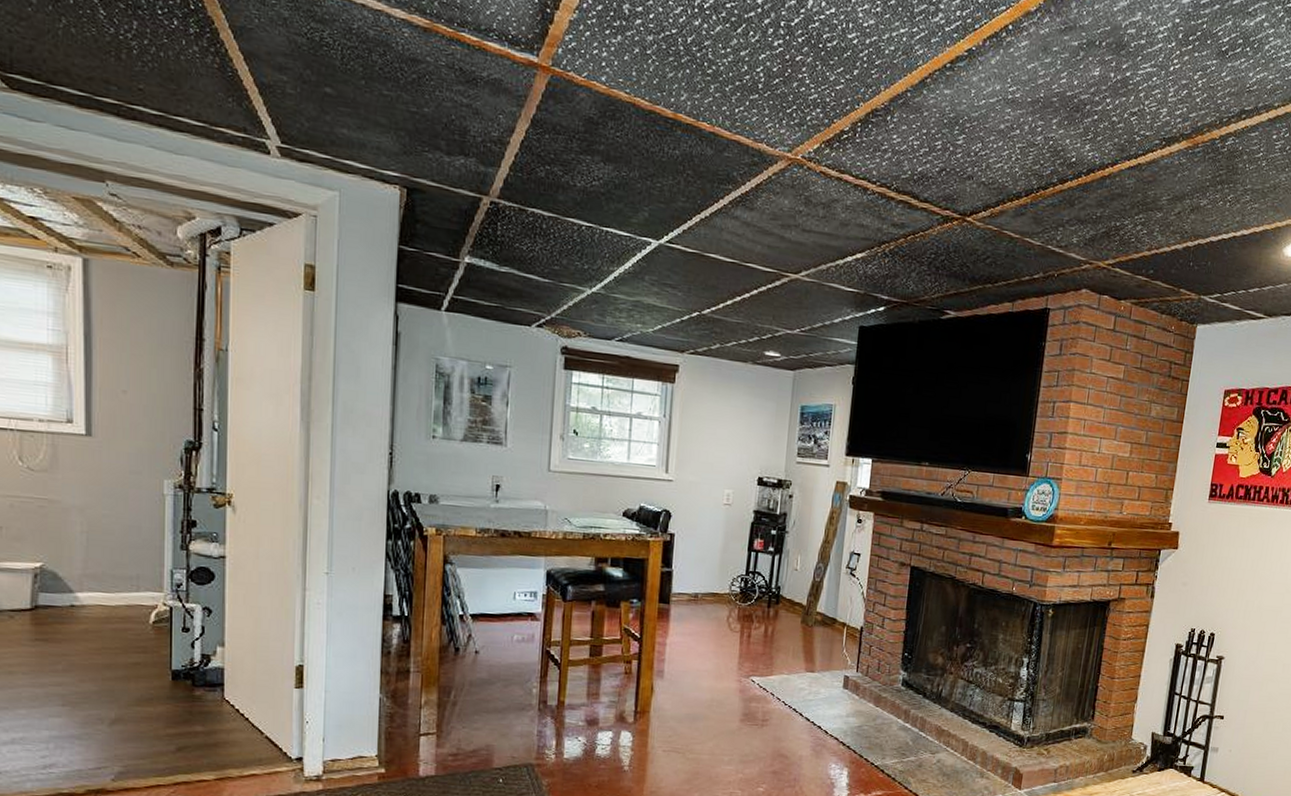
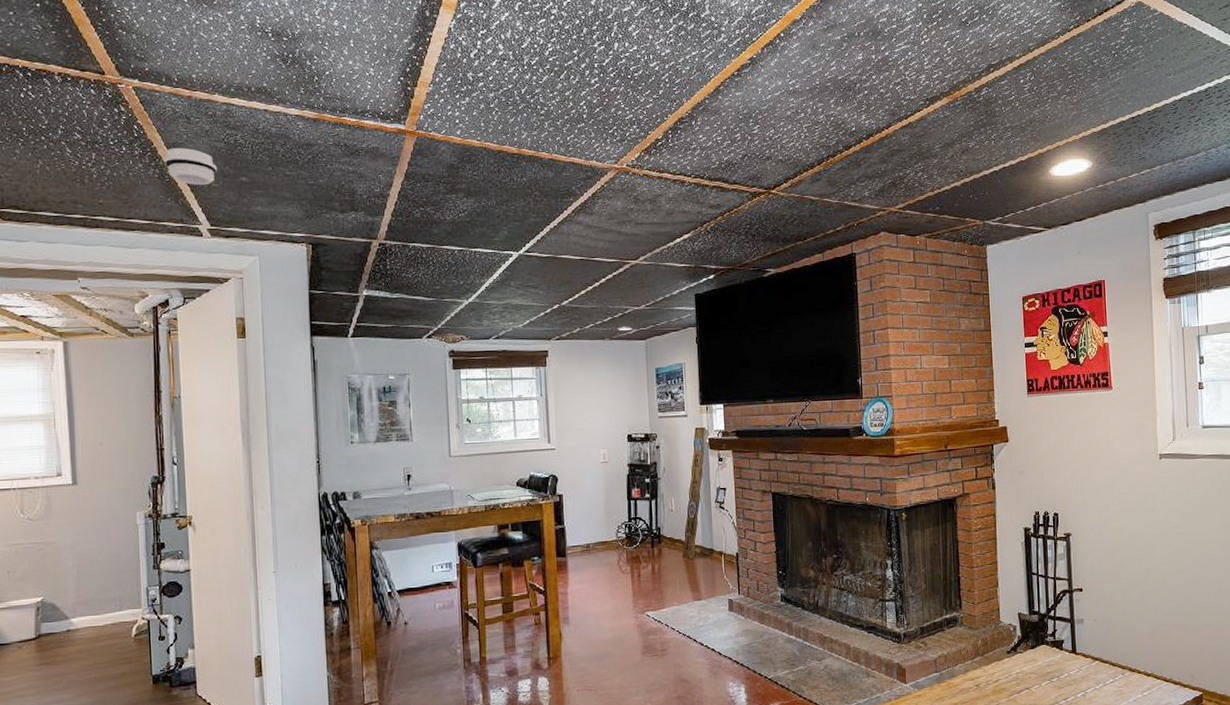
smoke detector: none [226,32,295,89] -> present [163,147,217,185]

